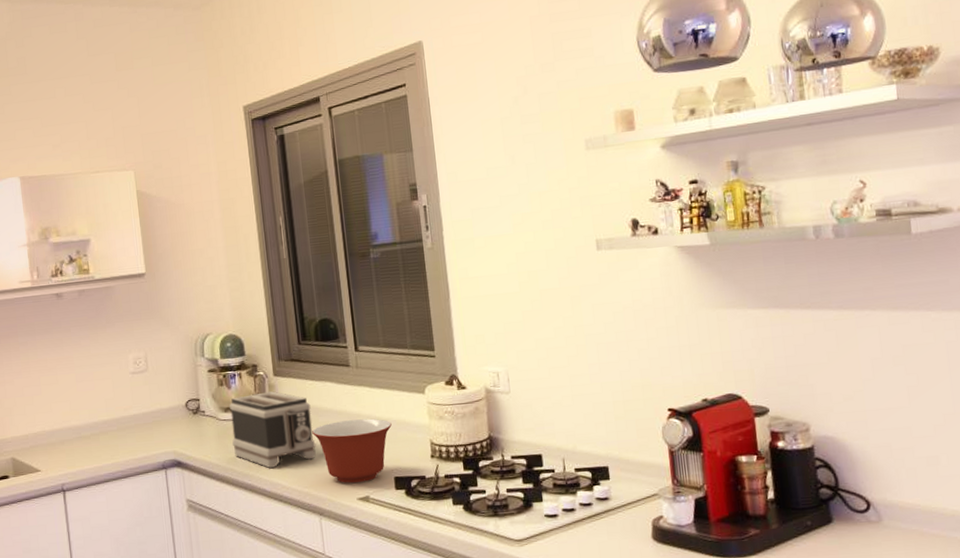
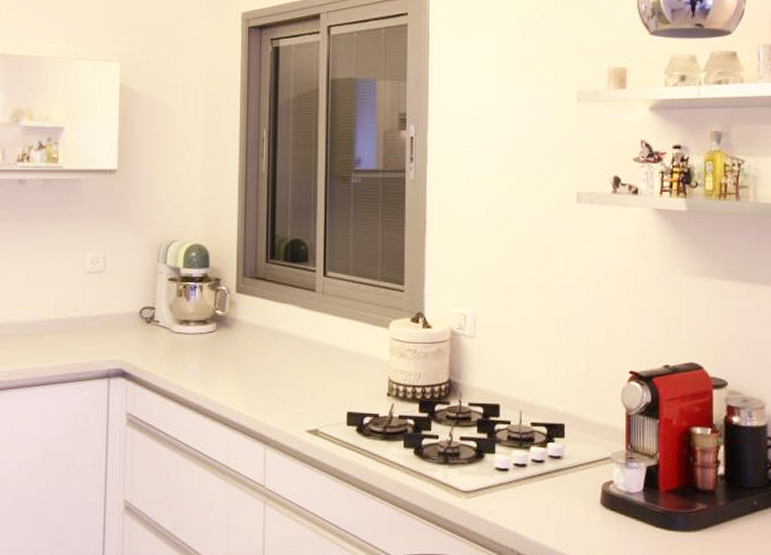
toaster: present [229,391,316,469] -> none [184,308,271,390]
mixing bowl: present [312,418,392,483] -> none [268,347,351,415]

